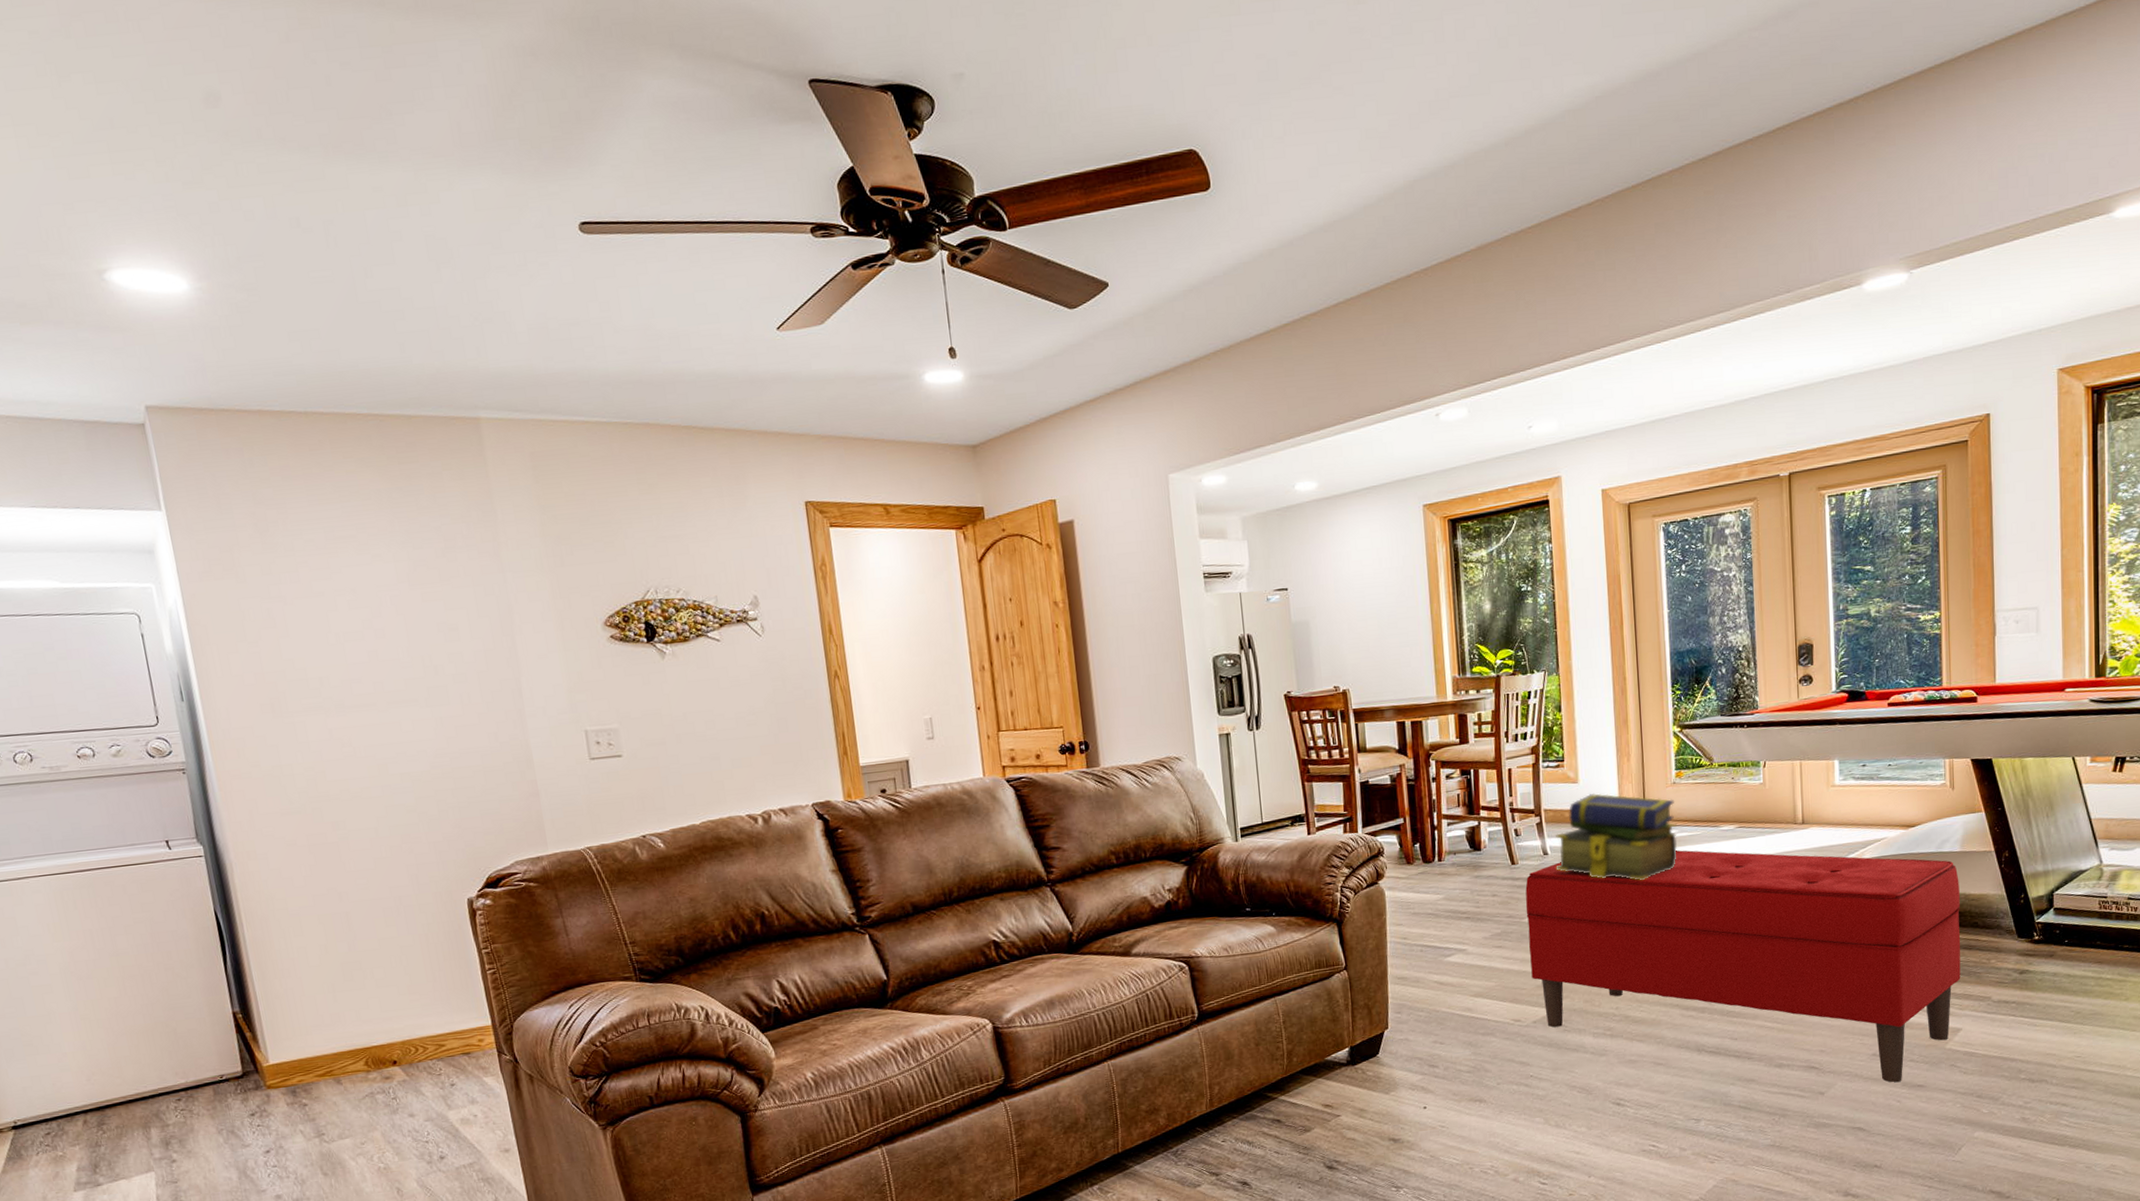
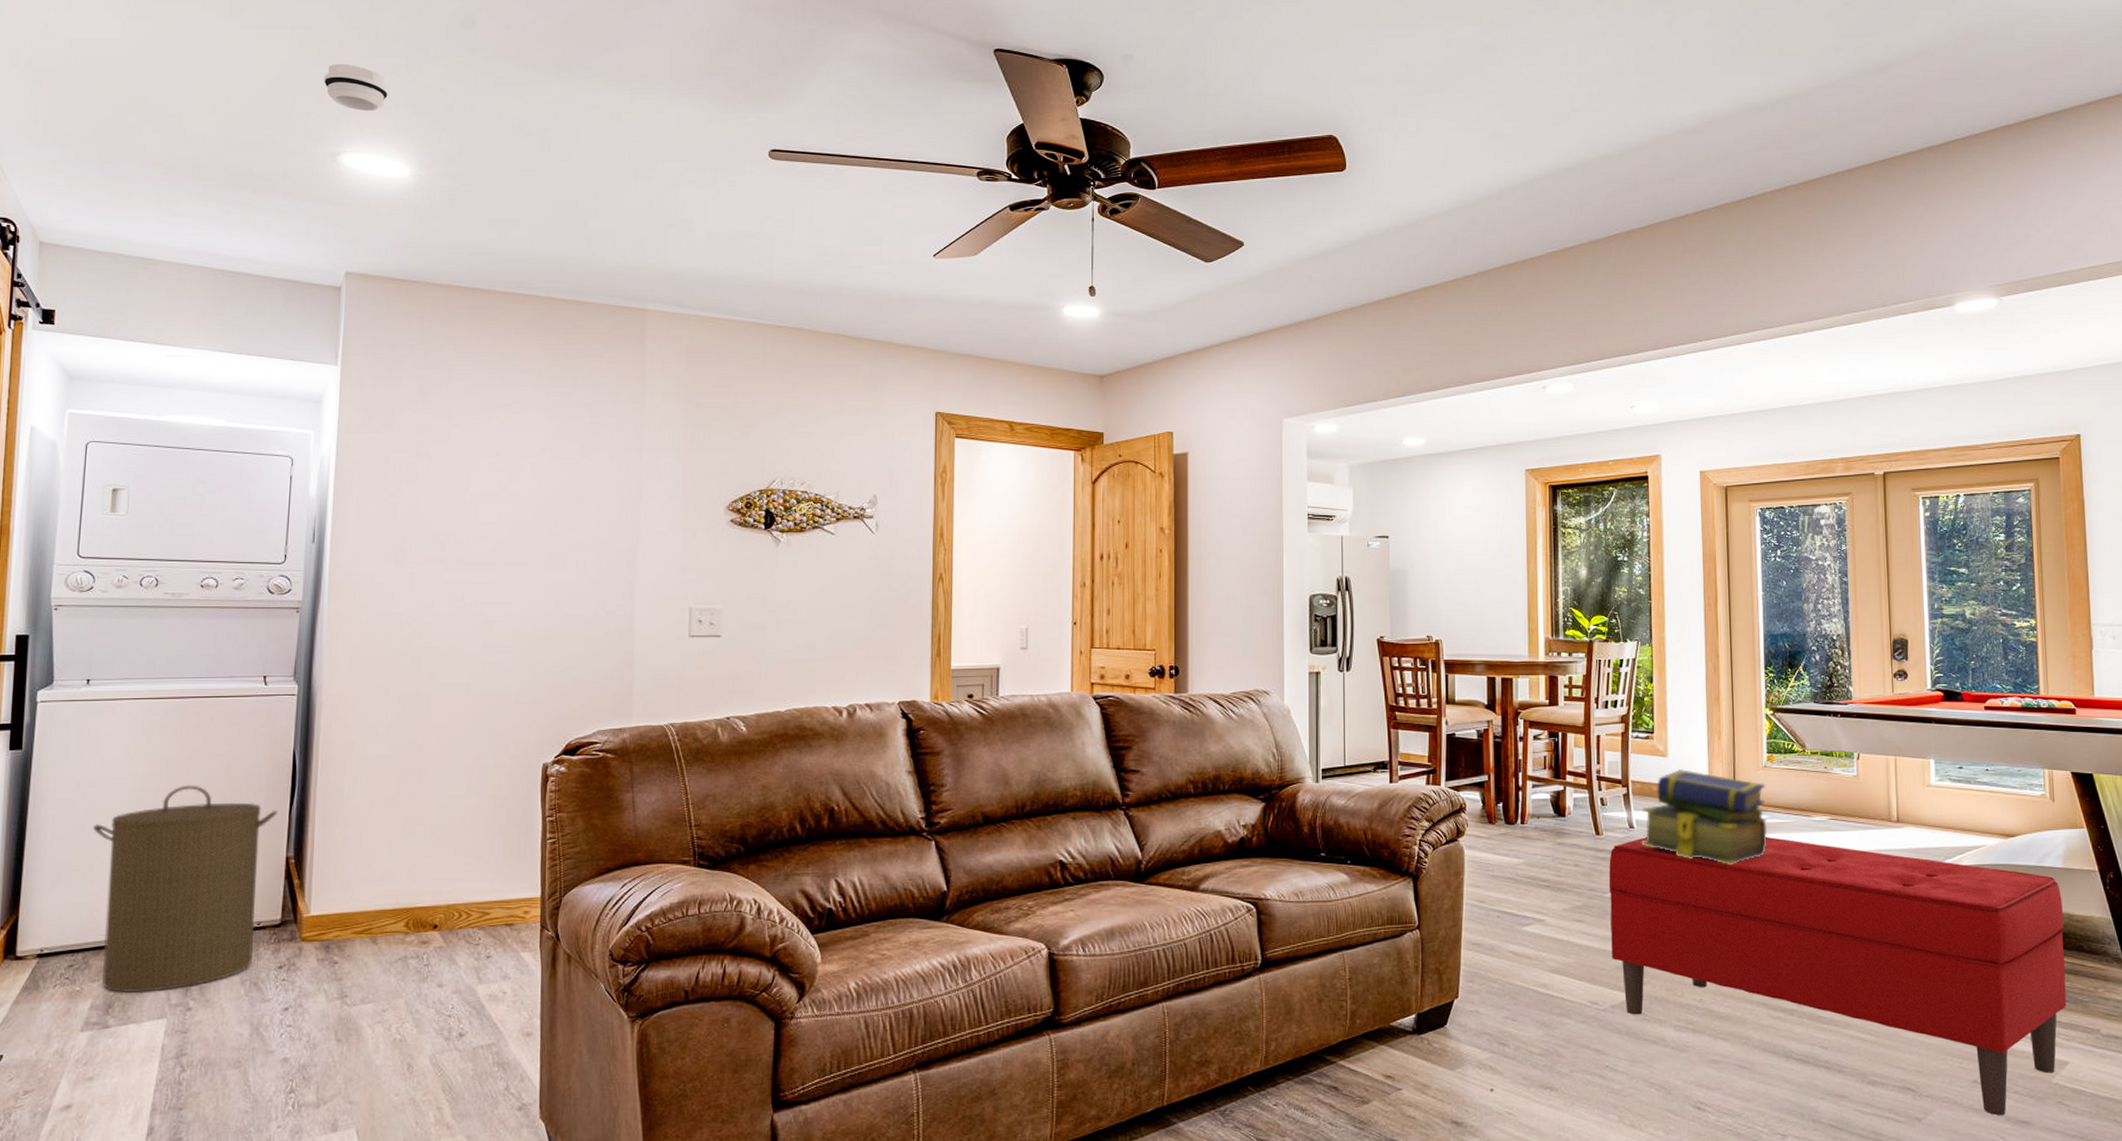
laundry hamper: none [33,953,224,1153] -> present [93,785,277,994]
smoke detector: none [65,163,144,219] -> present [323,63,389,112]

